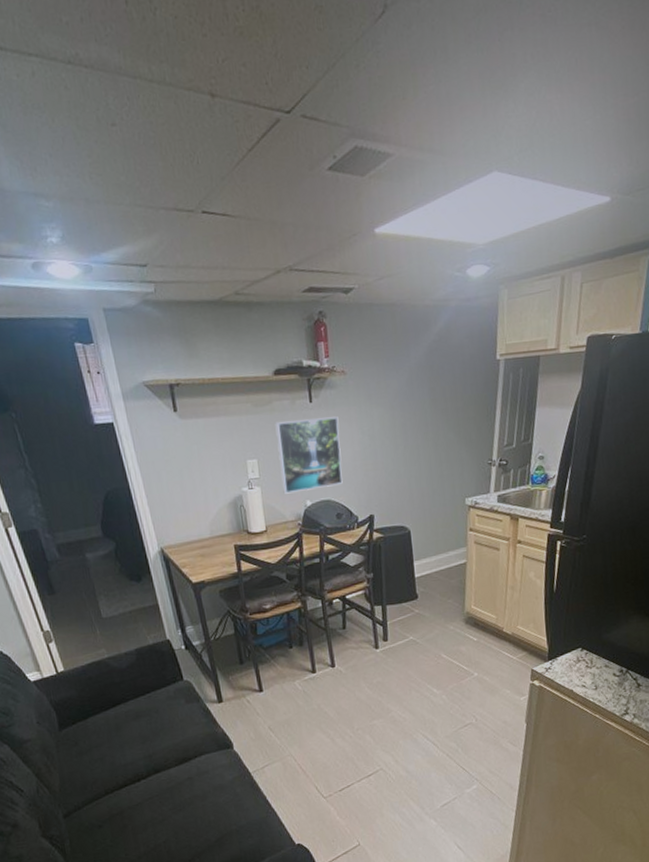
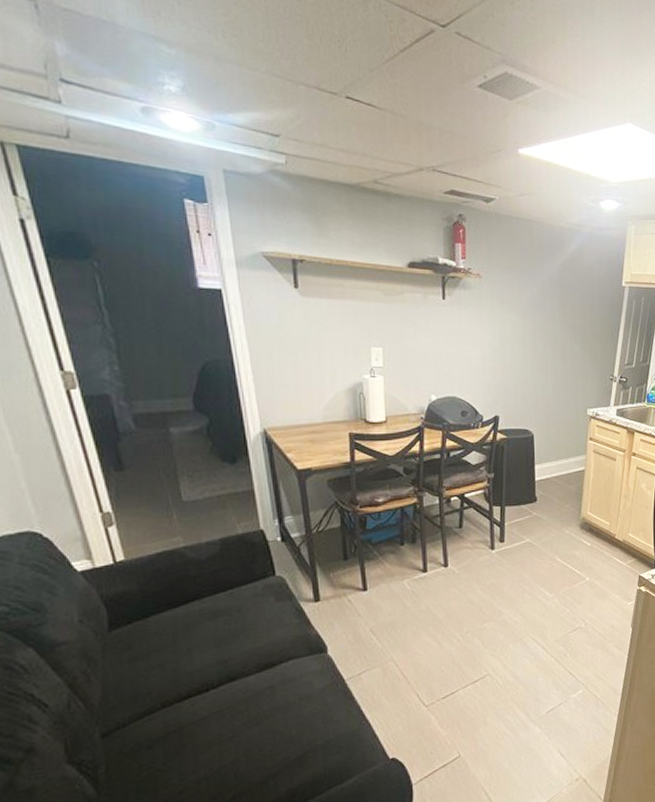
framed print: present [275,416,343,494] -> none [404,313,471,386]

